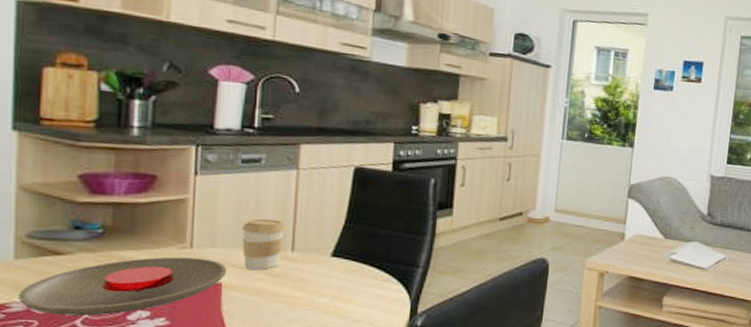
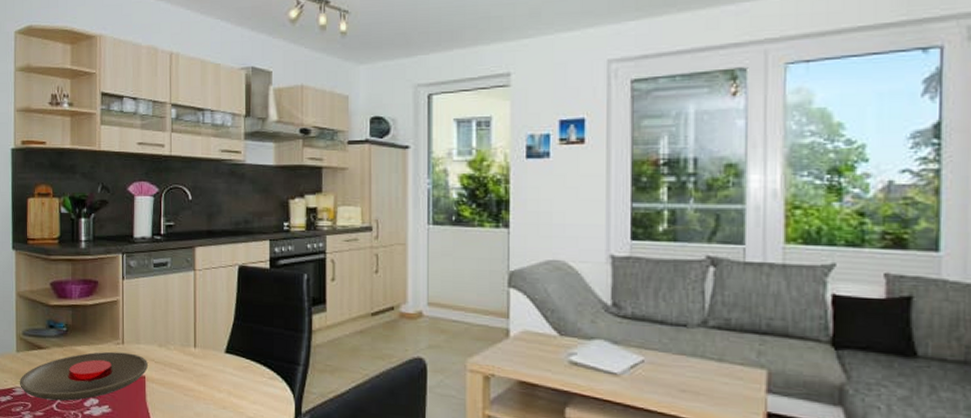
coffee cup: present [241,218,287,271] -> none [157,317,189,365]

